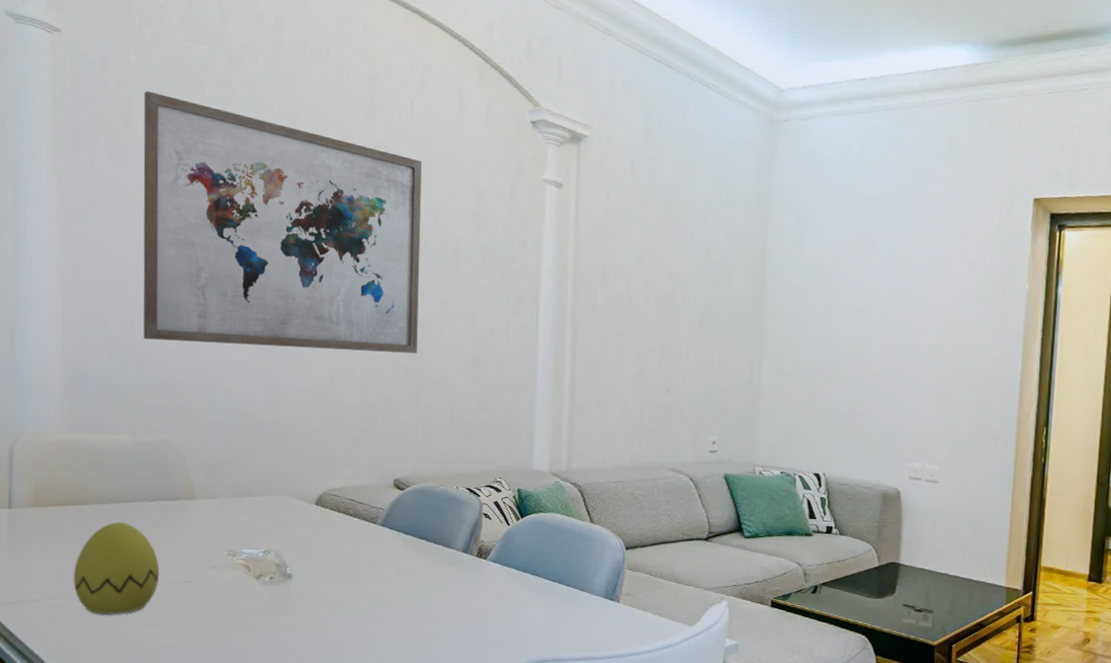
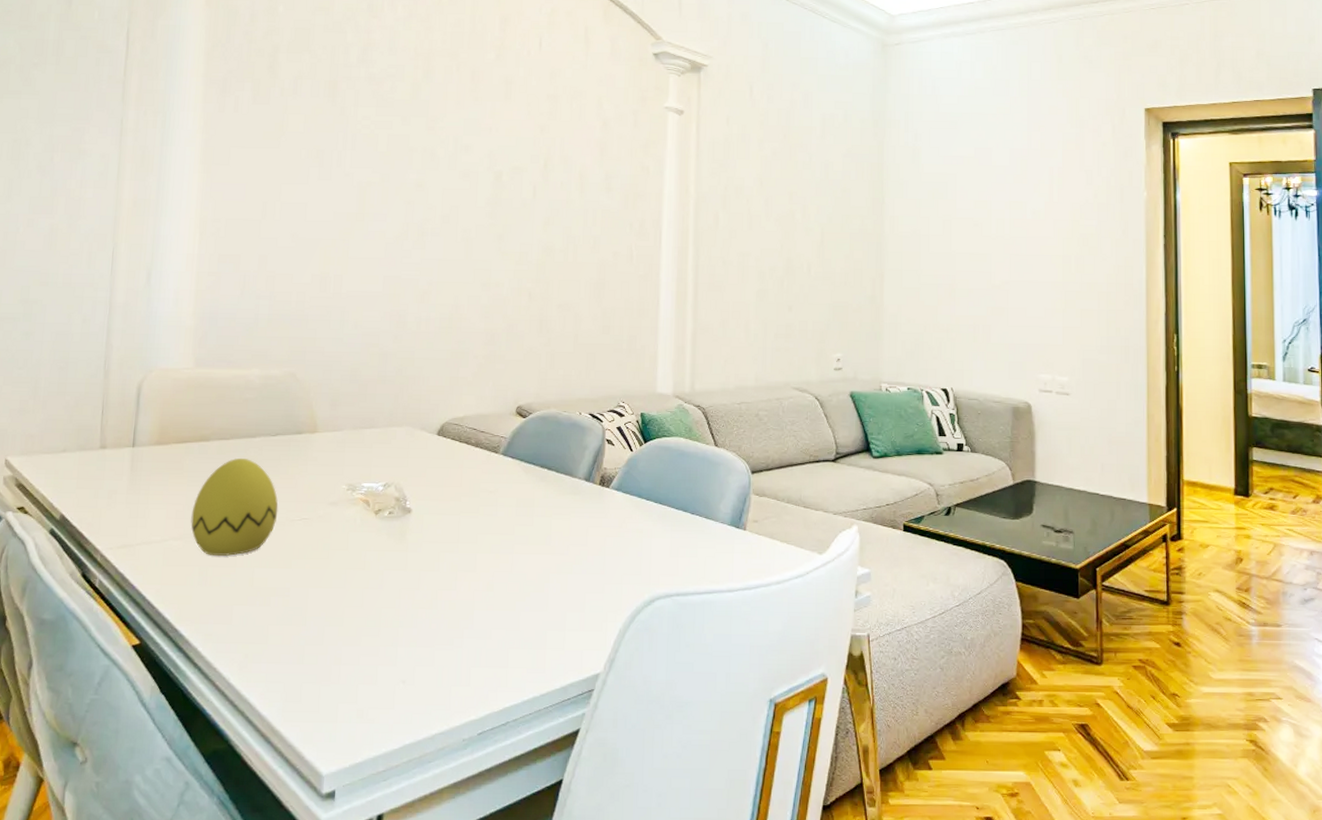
wall art: present [143,91,422,353] -> none [275,39,549,279]

